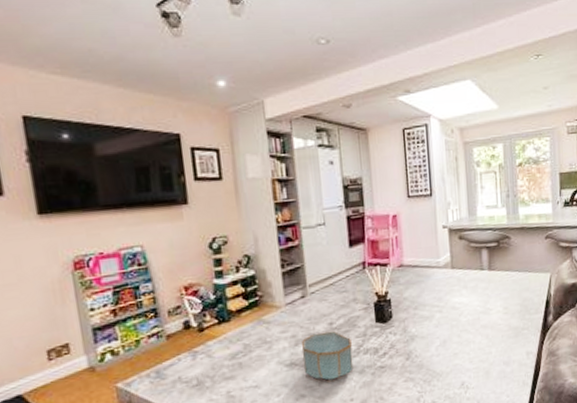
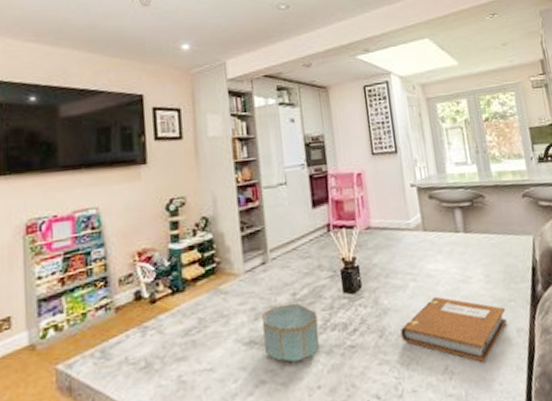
notebook: none [425,325,519,379] -> present [401,296,508,362]

